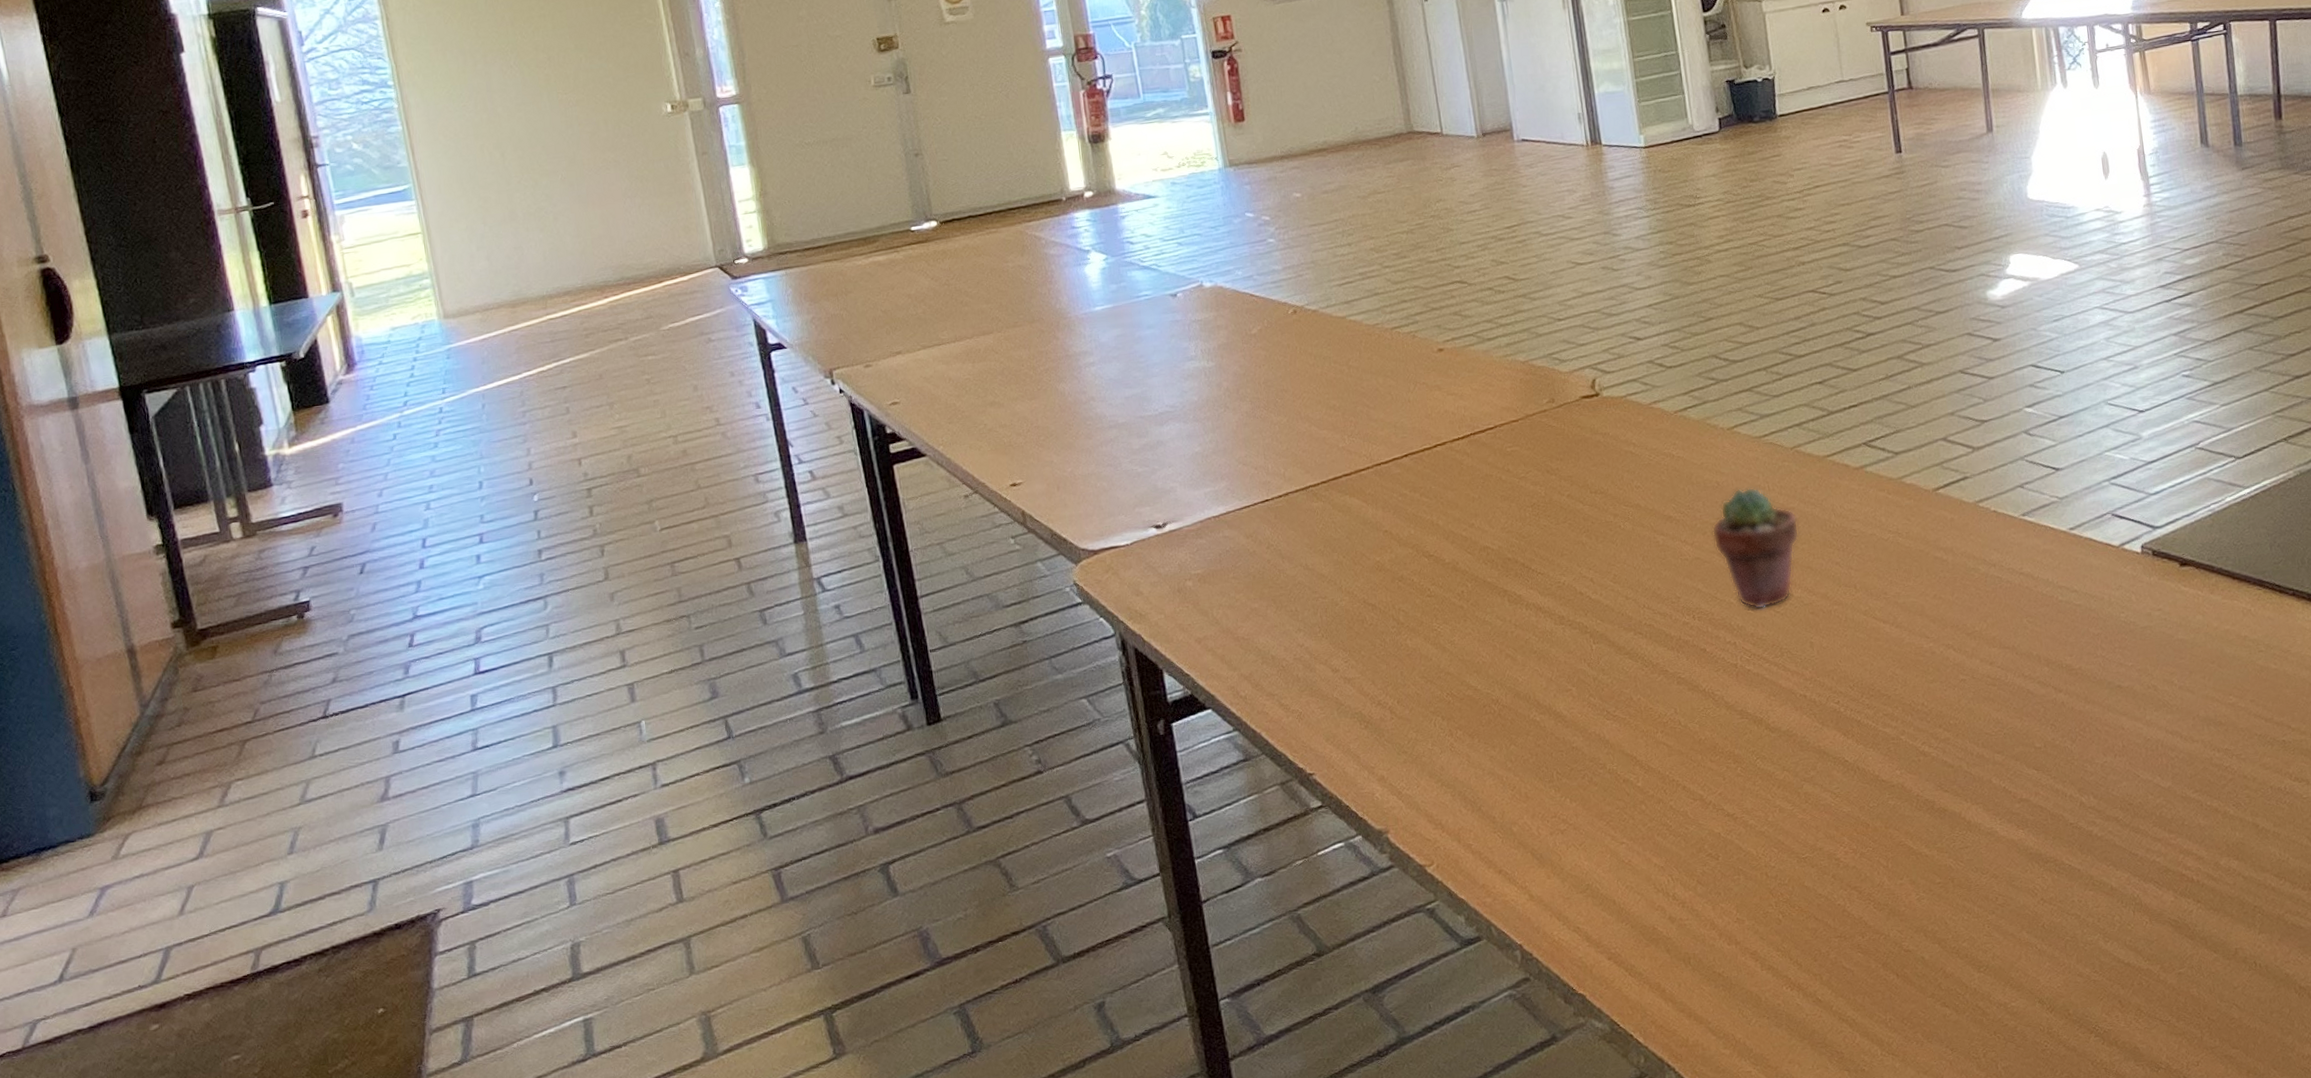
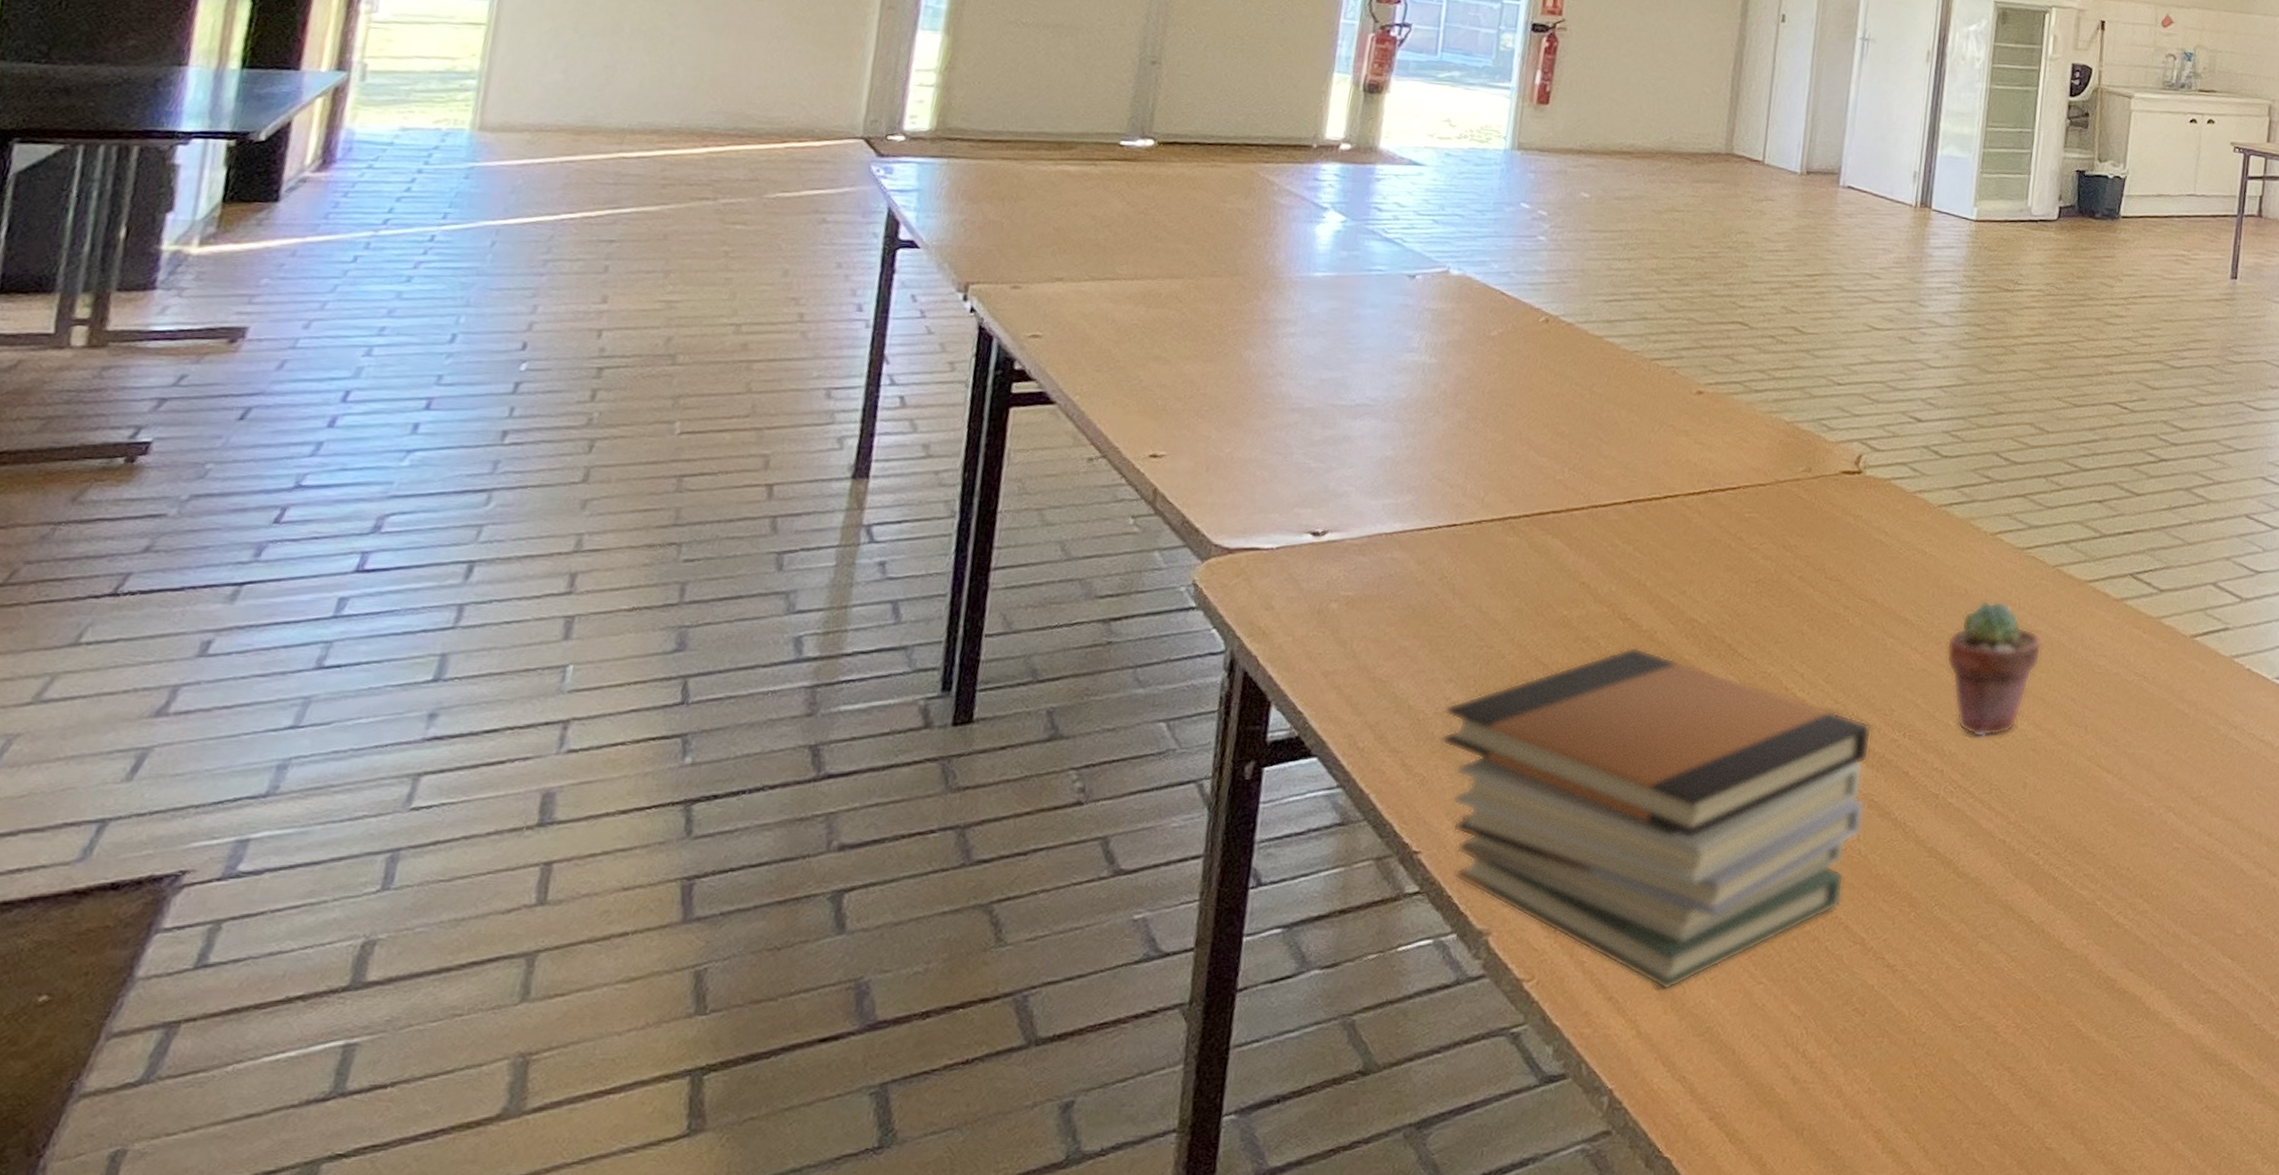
book stack: none [1301,577,1677,859] -> present [1441,646,1872,991]

